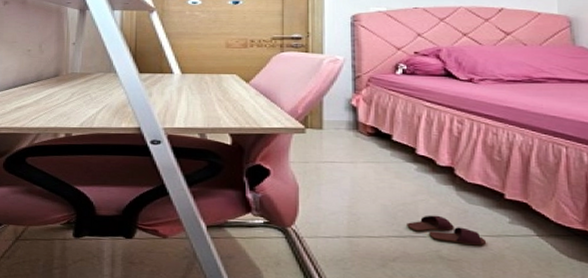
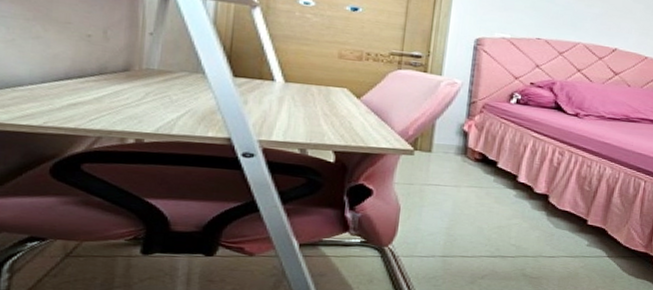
slippers: present [407,215,486,246] -> none [499,237,565,265]

